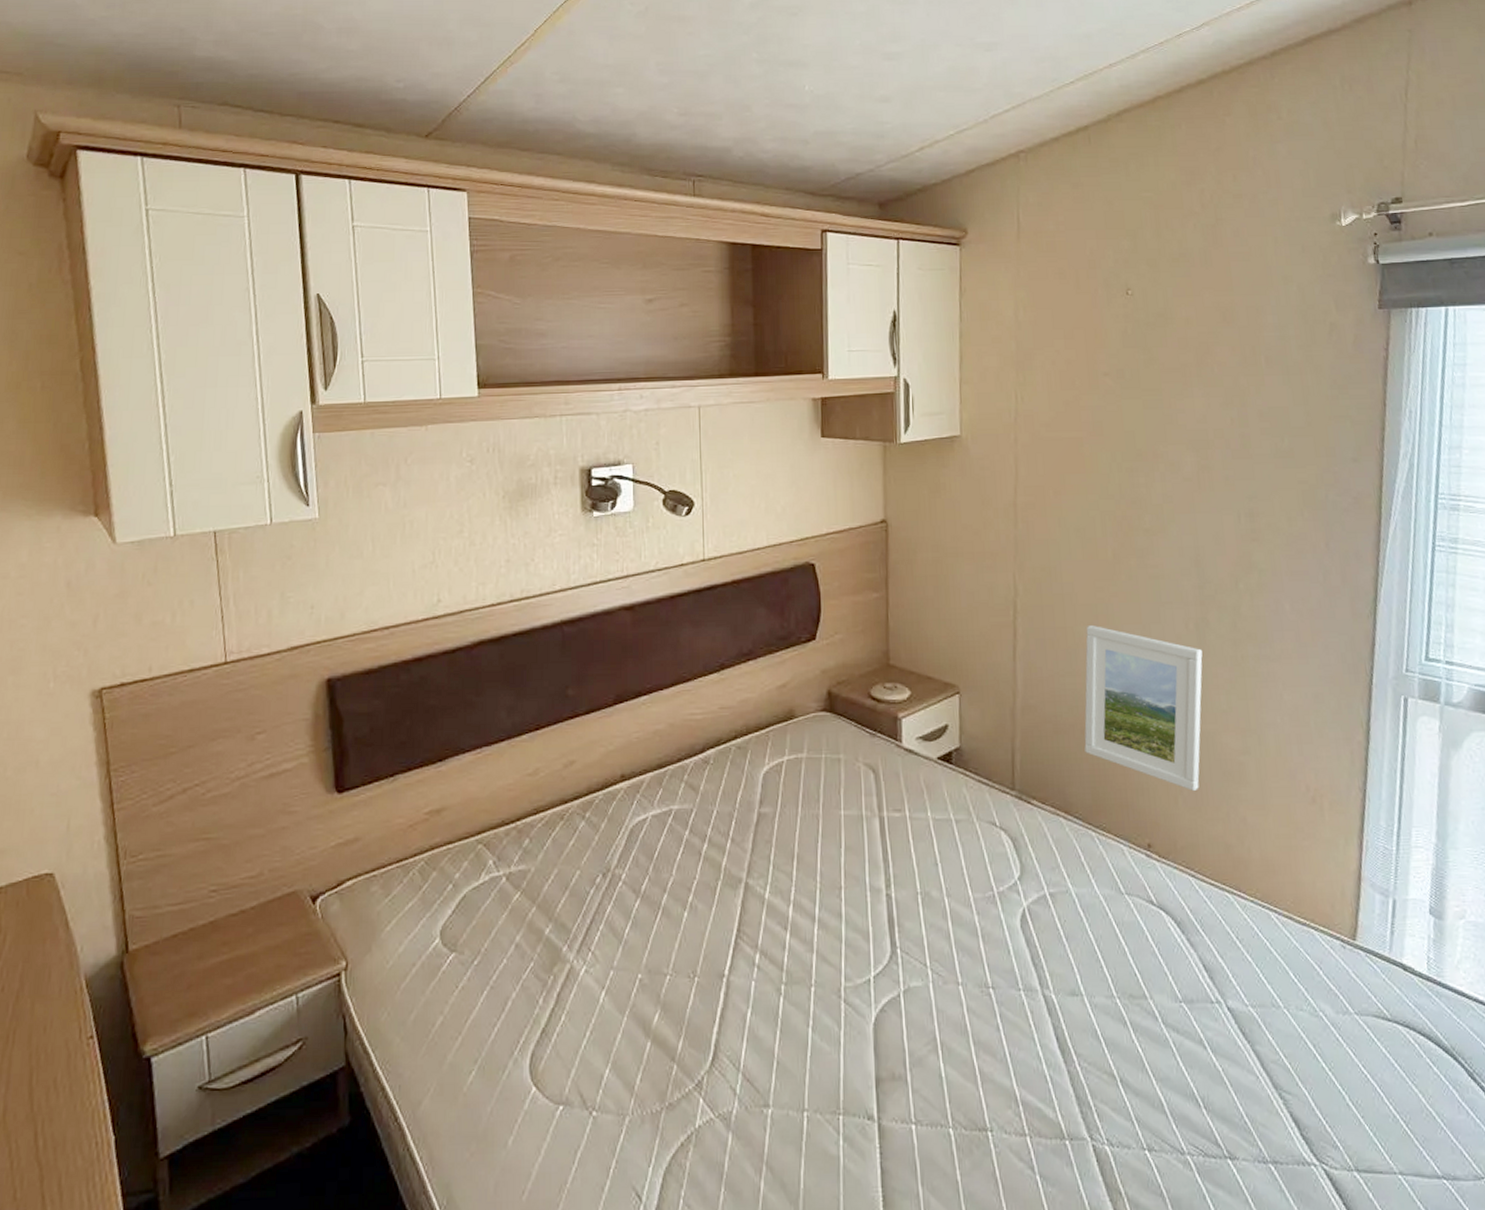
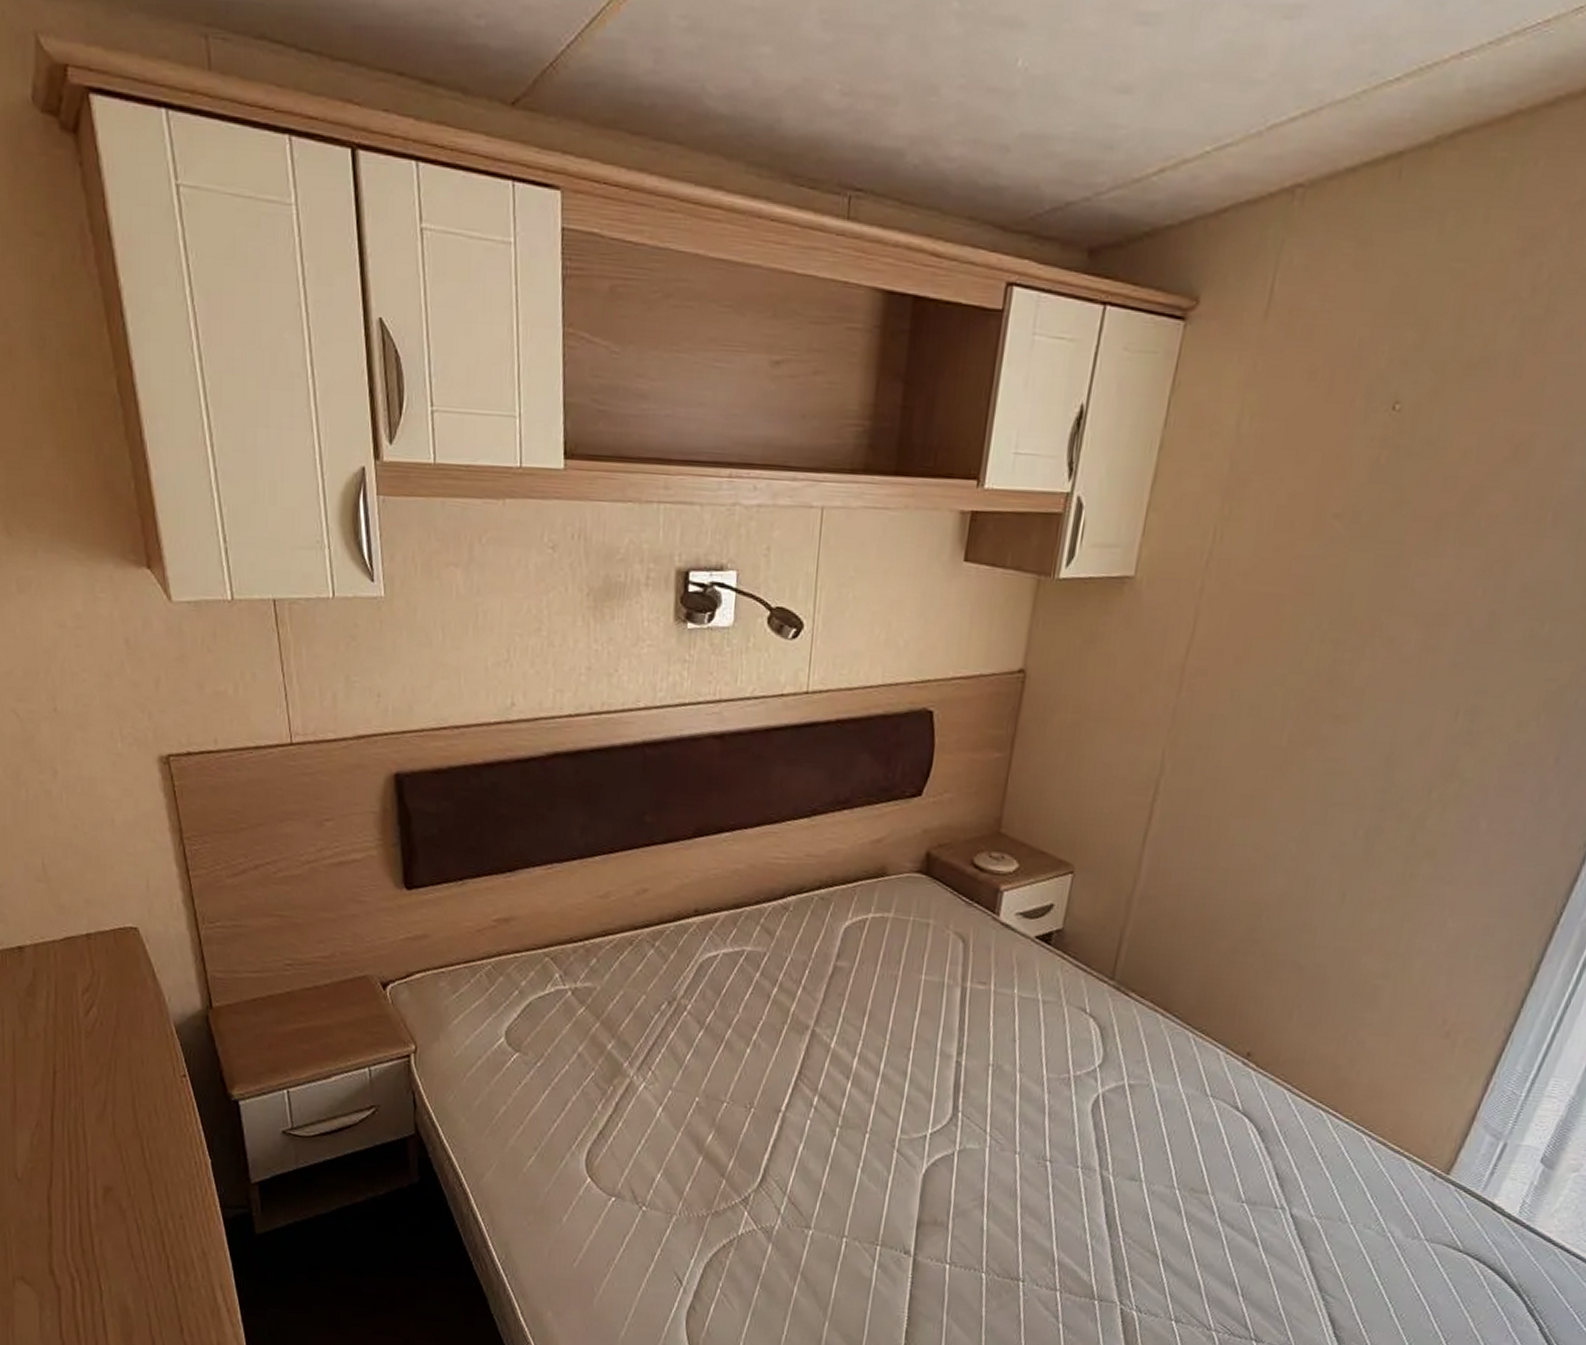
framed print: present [1084,624,1203,791] -> none [1201,817,1366,1007]

